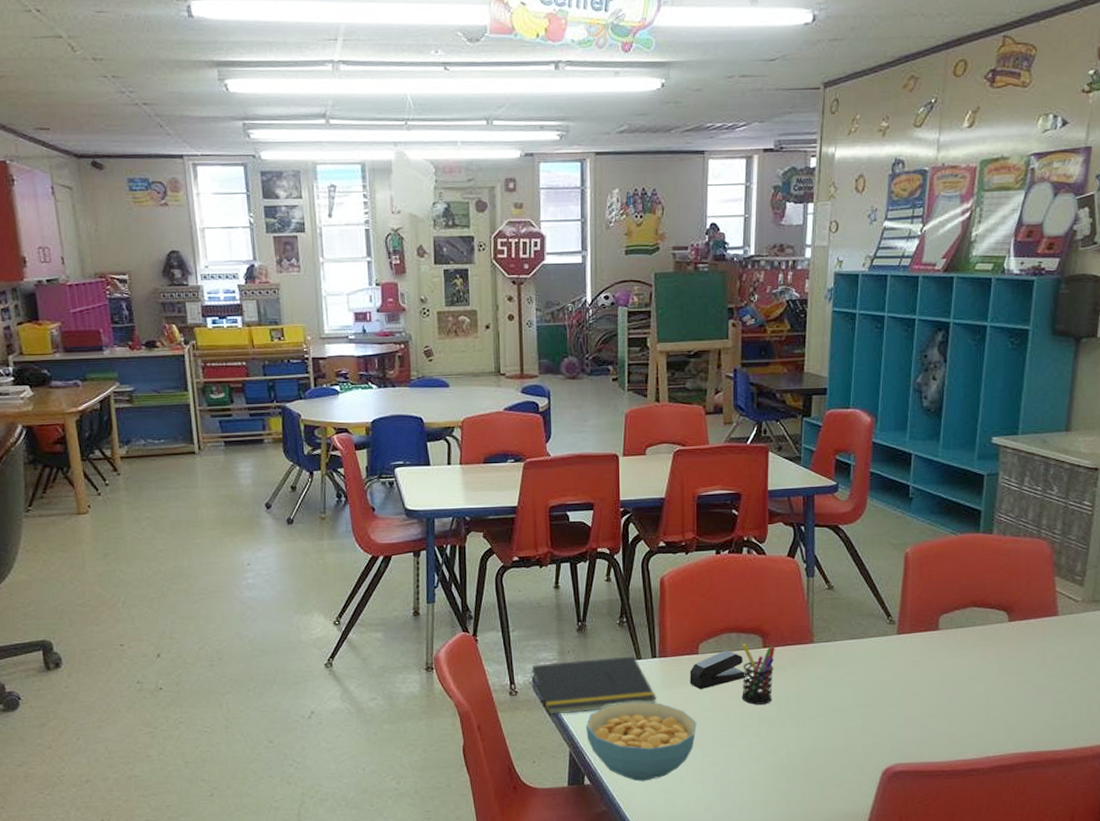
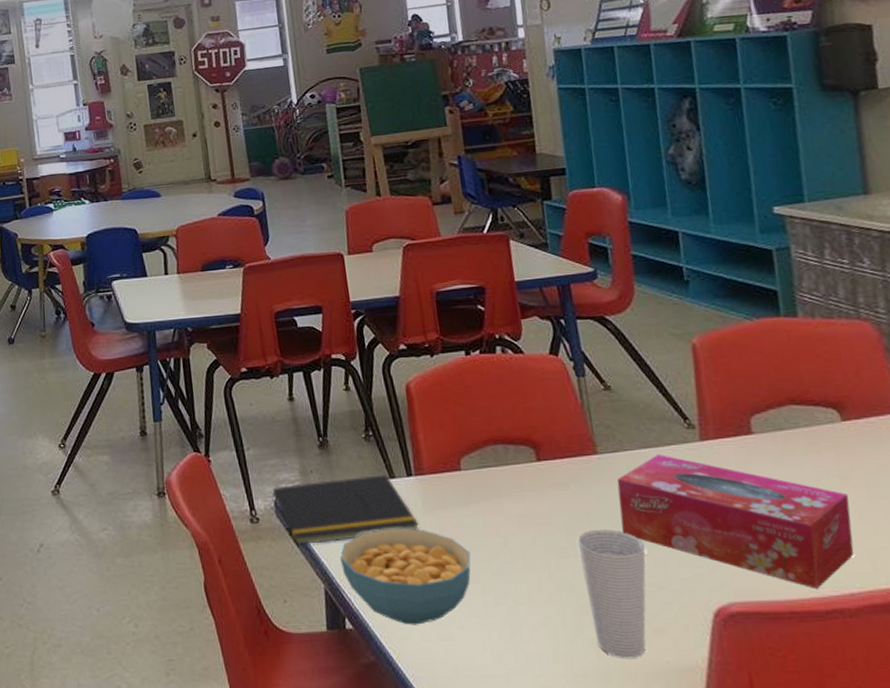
stapler: present [689,650,745,690] -> none [453,465,521,513]
pen holder: present [742,643,775,705] -> none [511,457,558,530]
cup: none [786,705,839,806] -> present [577,530,646,658]
tissue box: none [822,644,1002,753] -> present [616,453,854,589]

